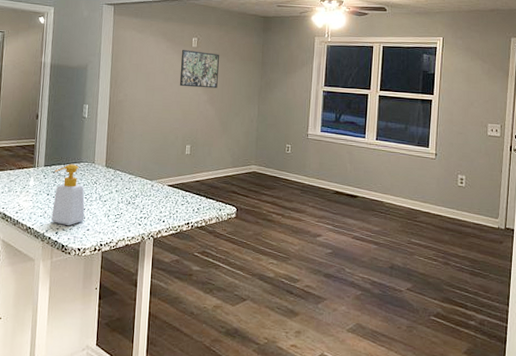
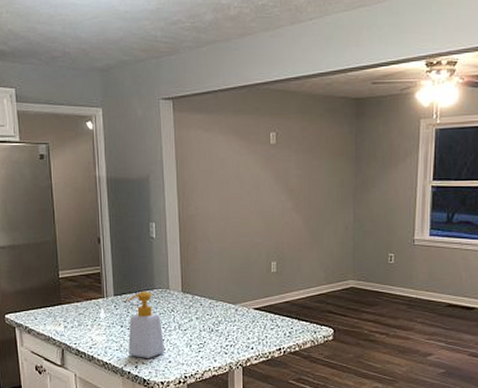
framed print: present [179,50,219,89] -> none [257,148,304,194]

